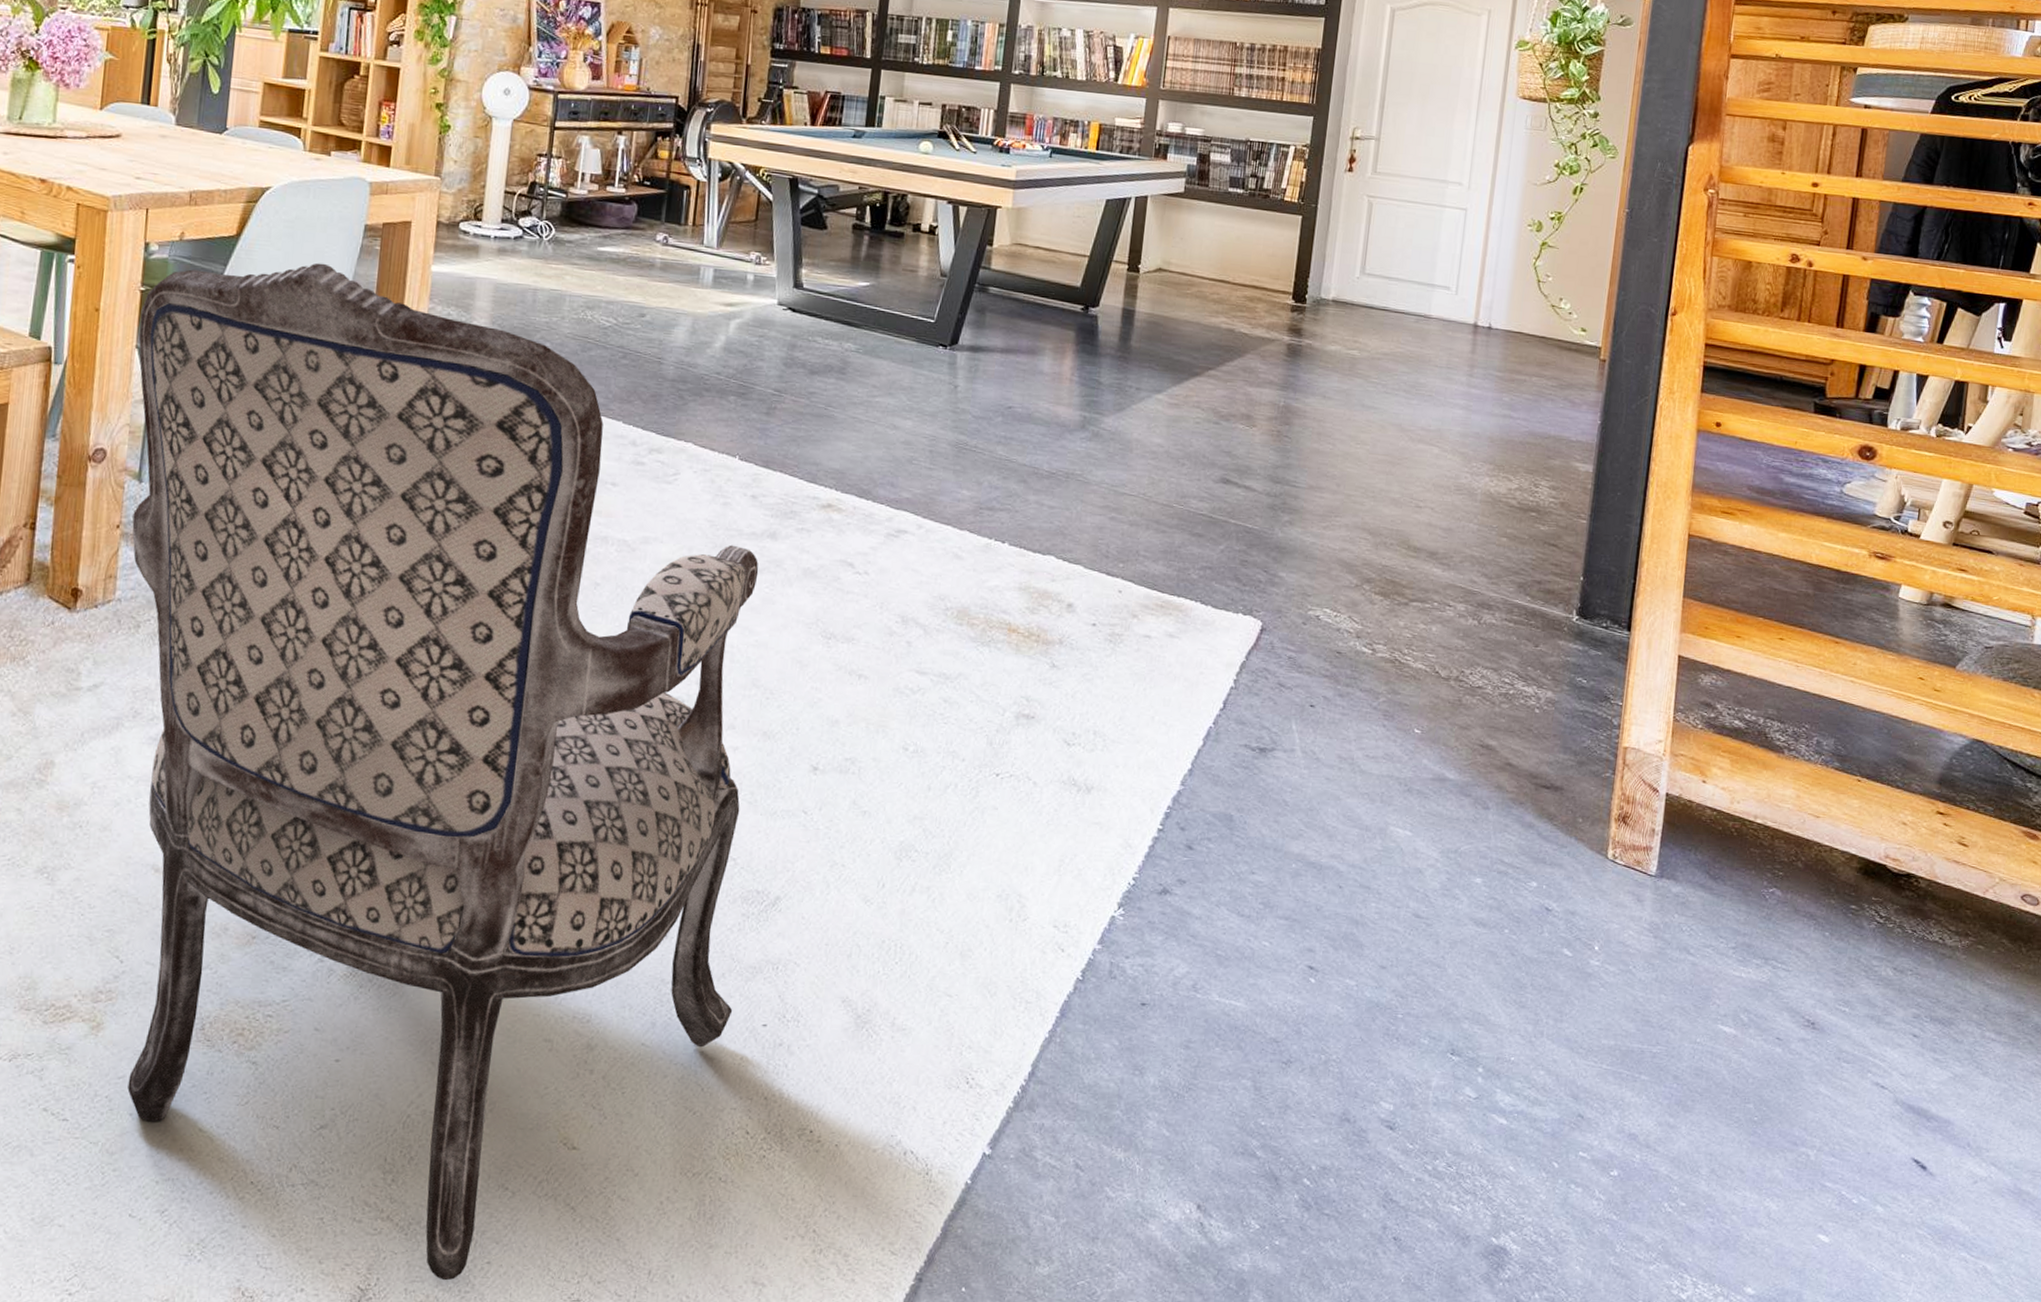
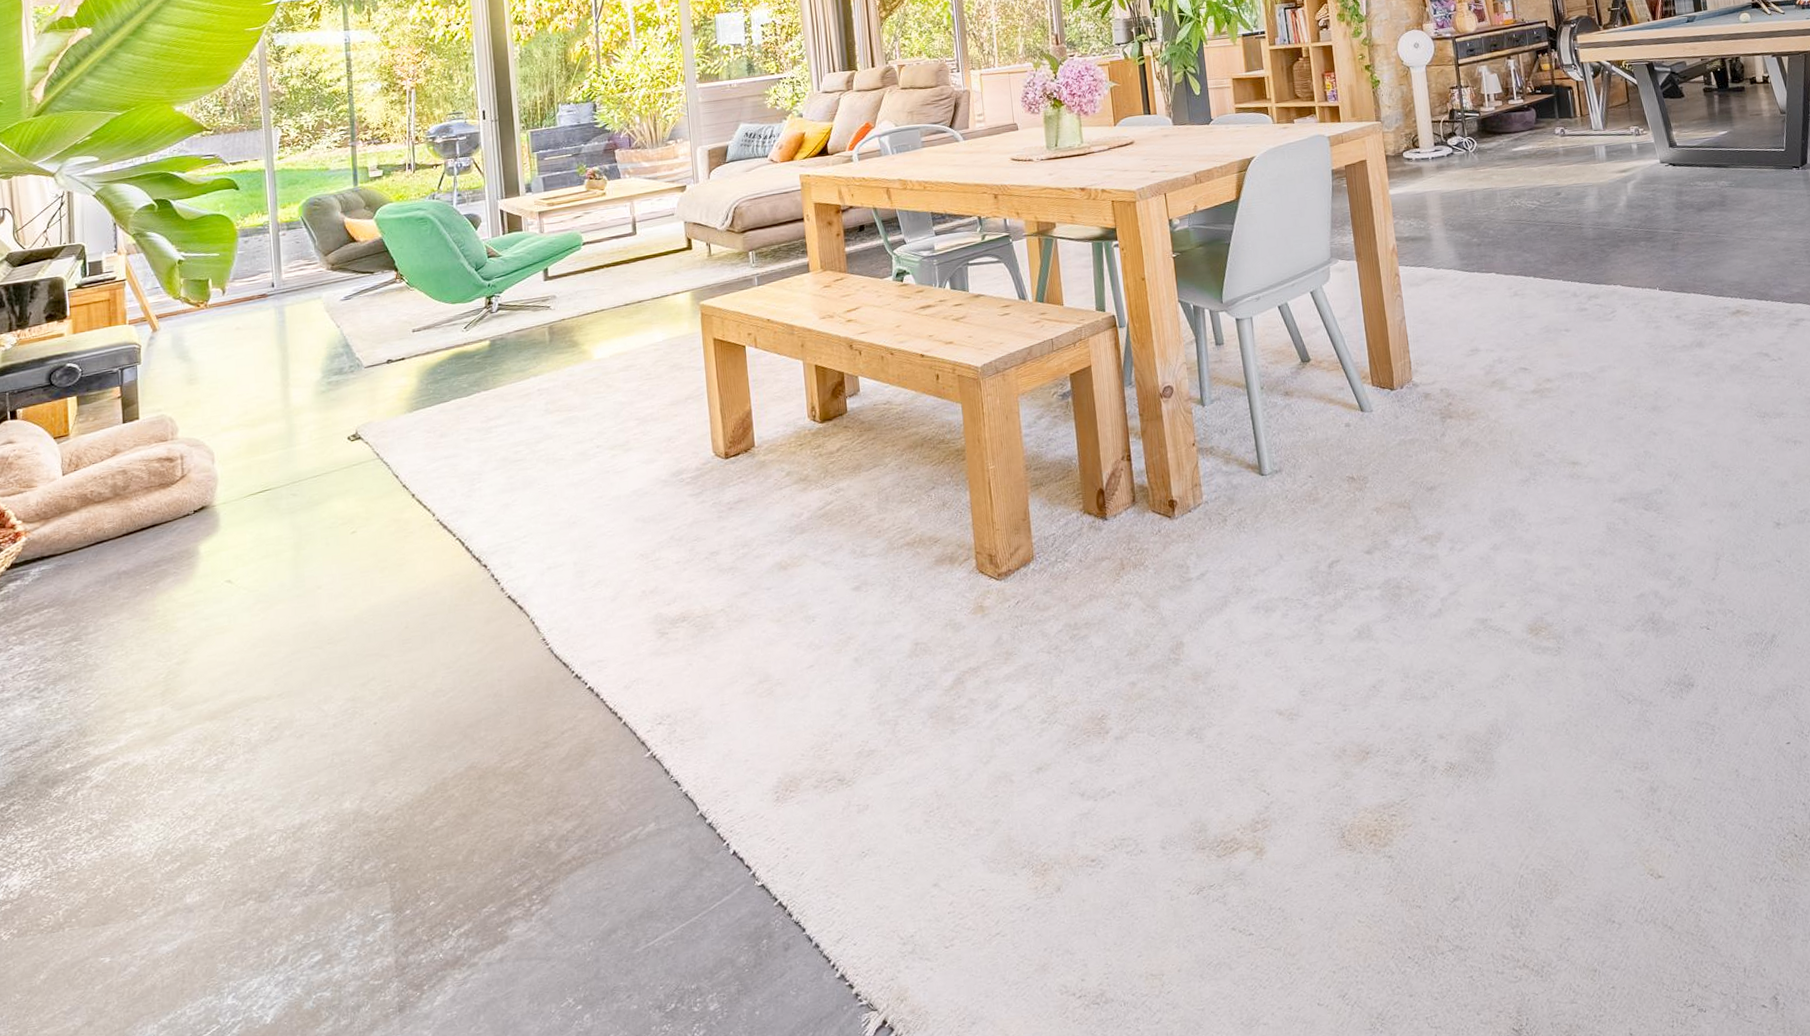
armchair: present [127,263,759,1281] -> none [1176,206,1760,1010]

